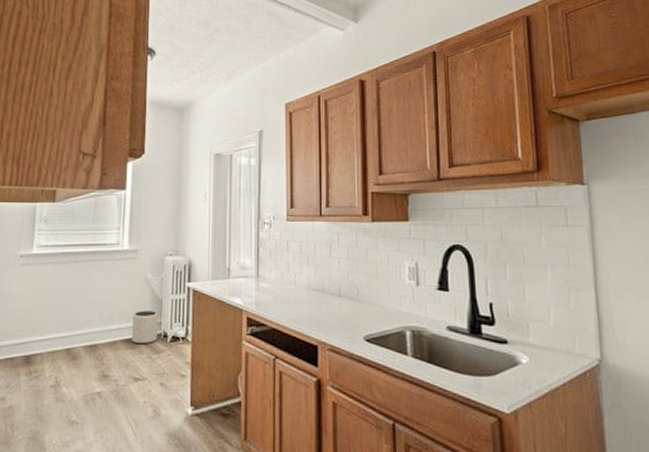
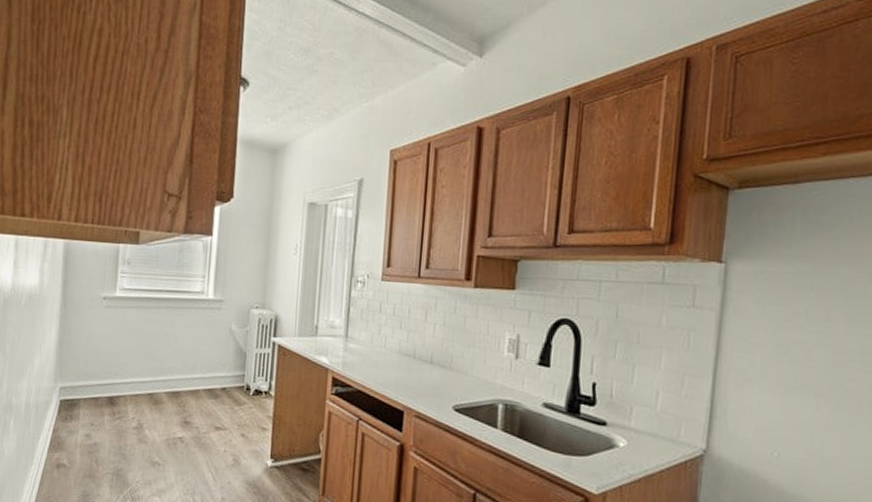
plant pot: present [132,311,158,345] -> none [214,362,242,396]

